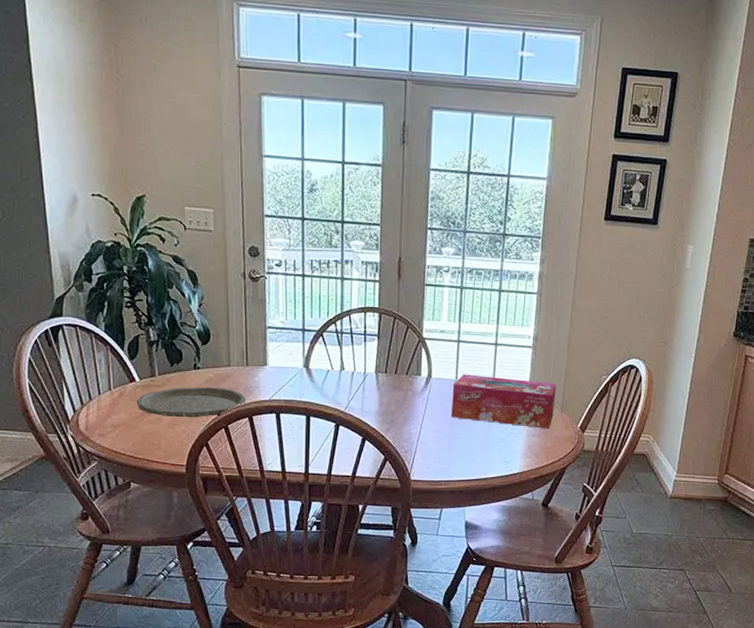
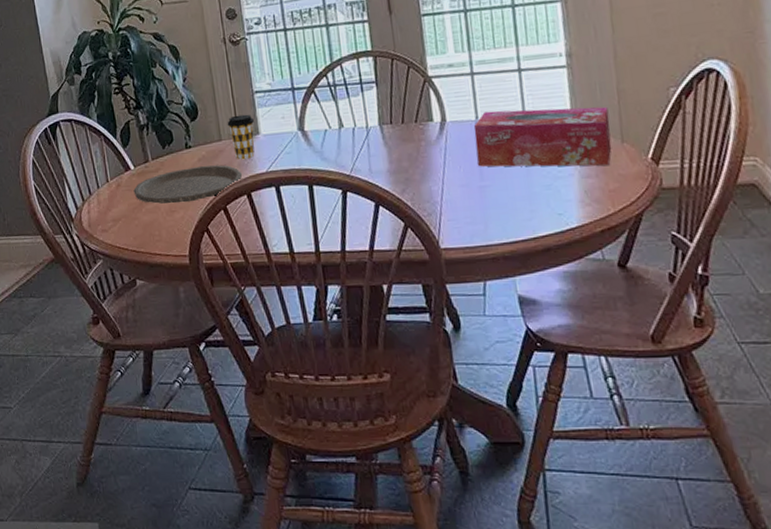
coffee cup: none [237,345,263,387] -> present [227,114,255,160]

